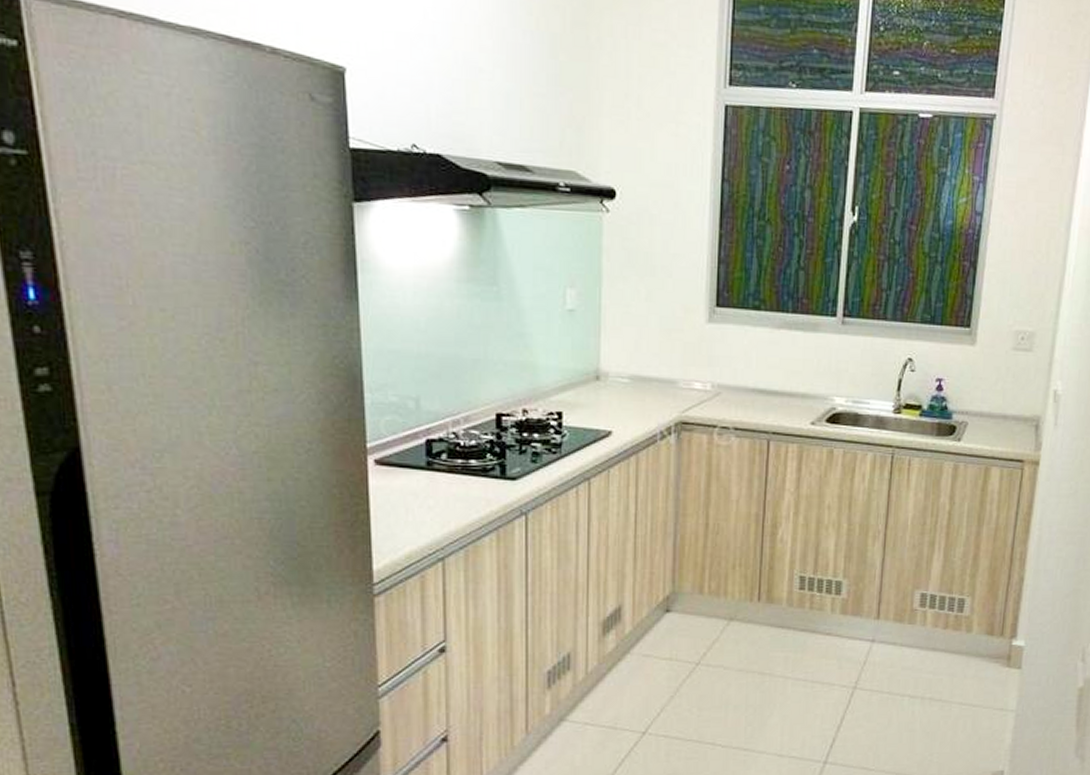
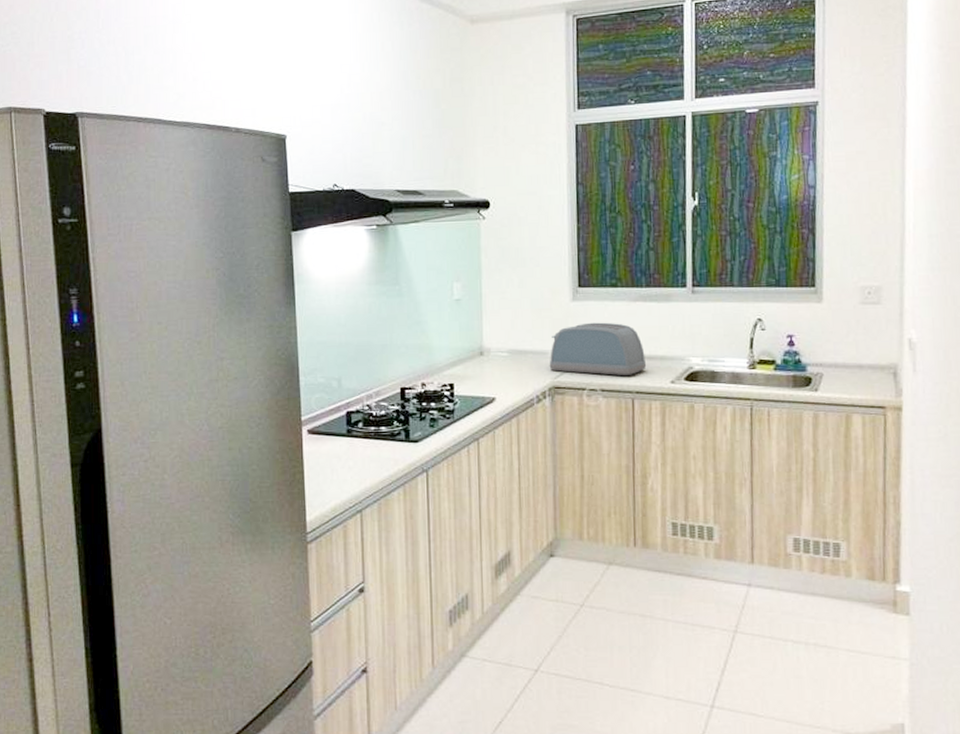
toaster: none [676,349,787,413] -> present [549,322,647,376]

